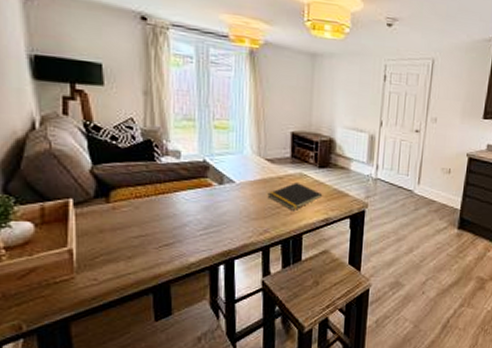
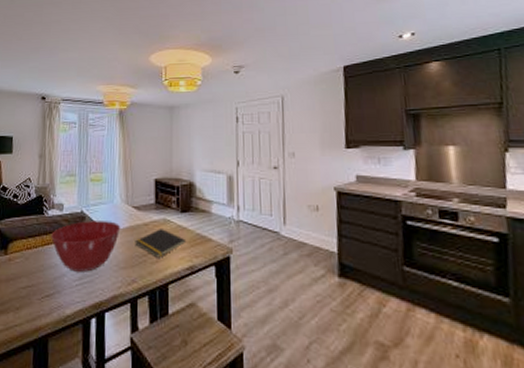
mixing bowl: none [167,171,252,222] -> present [51,221,121,272]

